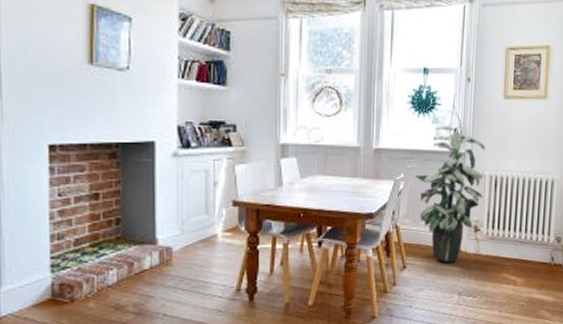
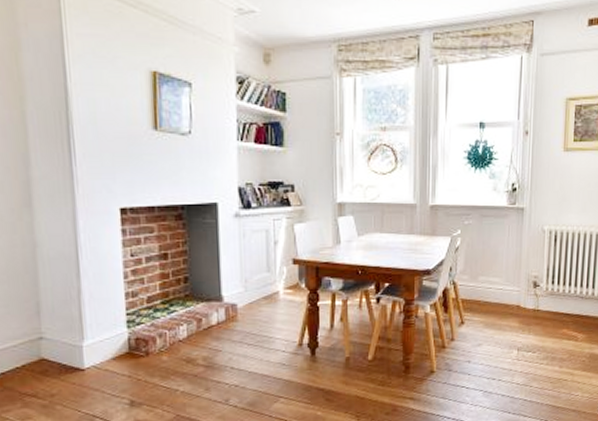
indoor plant: present [414,126,485,263] -> none [471,181,544,318]

